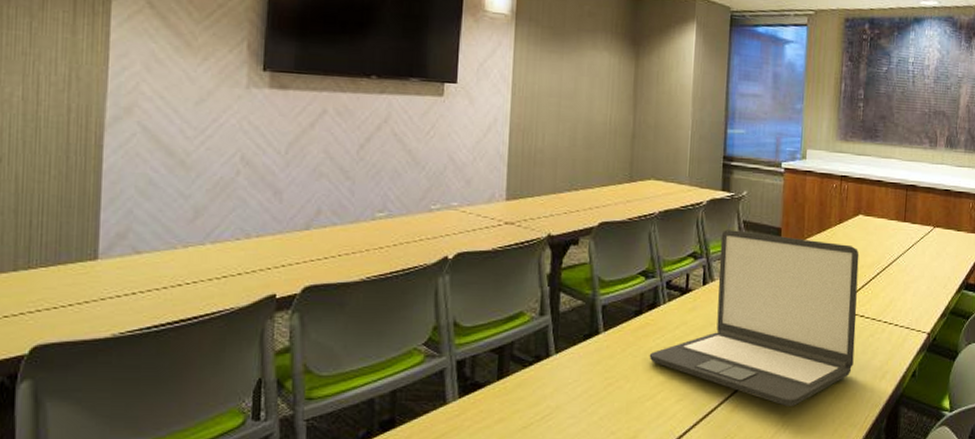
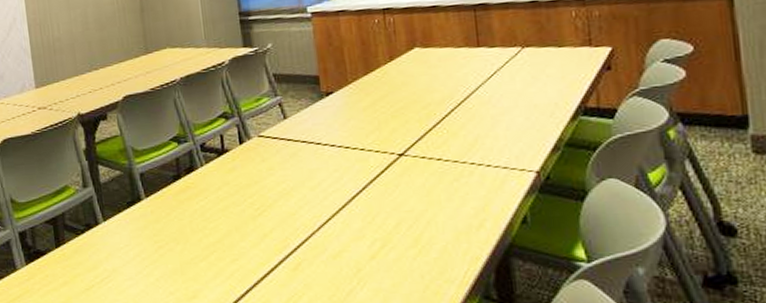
laptop: present [649,230,859,407] -> none [195,82,438,264]

